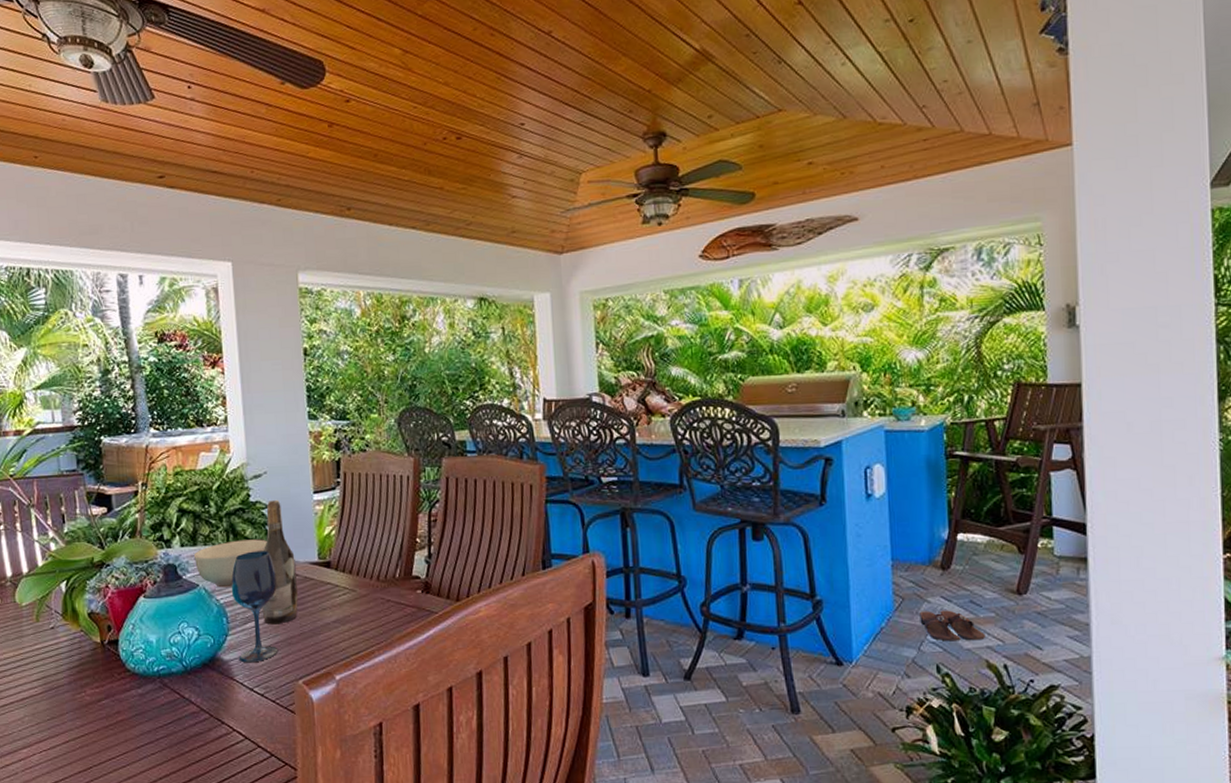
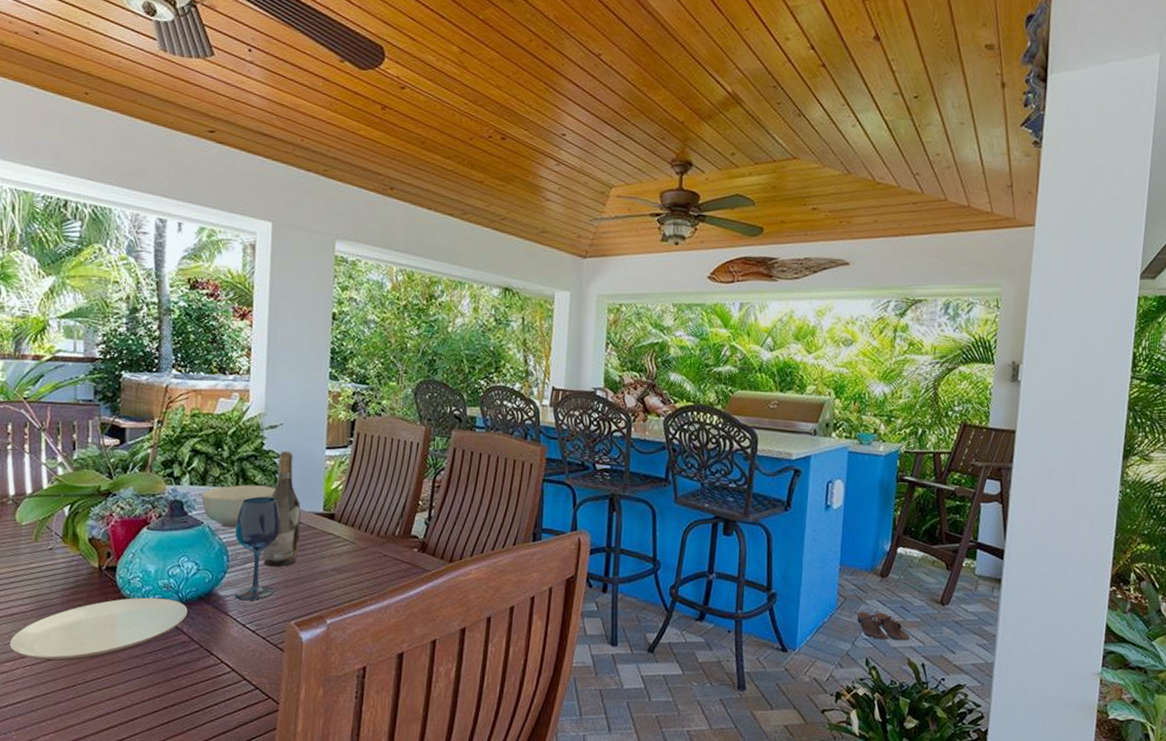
plate: none [23,668,194,744] -> present [10,597,188,661]

